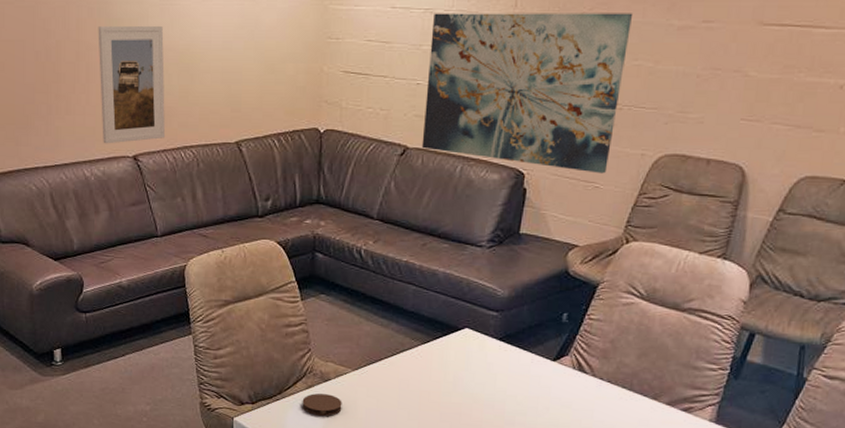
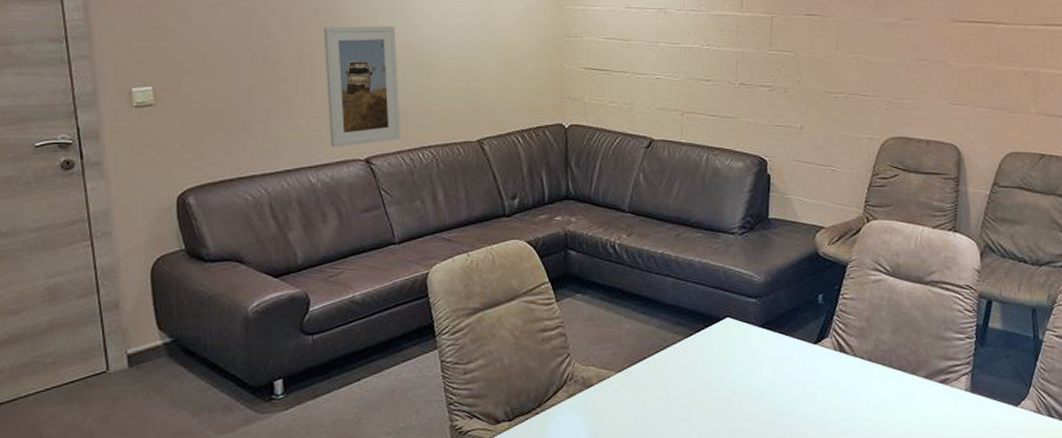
coaster: present [302,393,342,416] -> none [564,402,608,427]
wall art: present [421,13,633,174] -> none [666,12,846,158]

